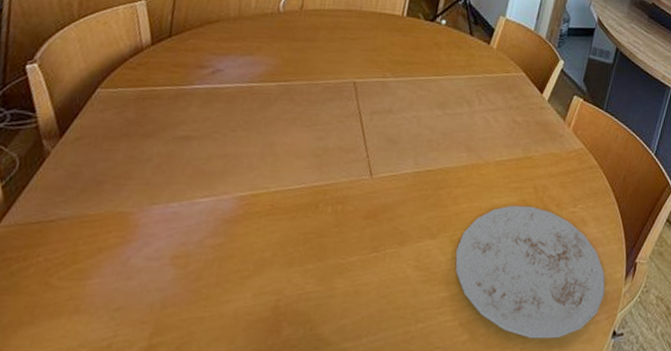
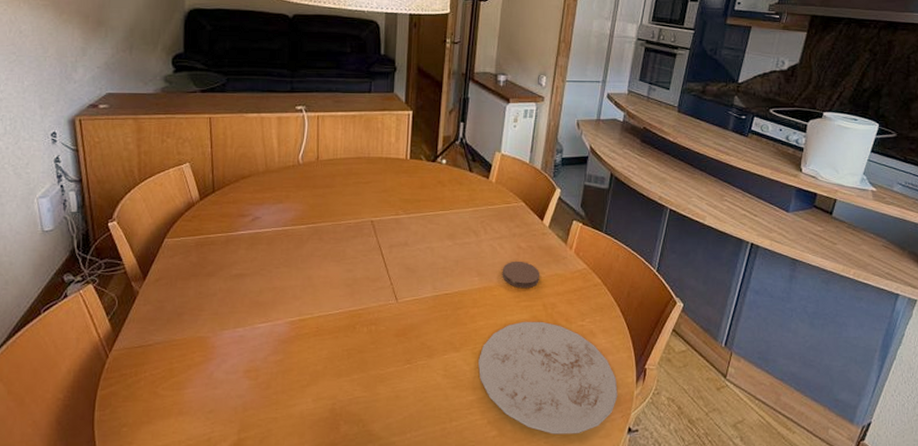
coaster: none [493,136,535,168] -> present [502,261,541,289]

